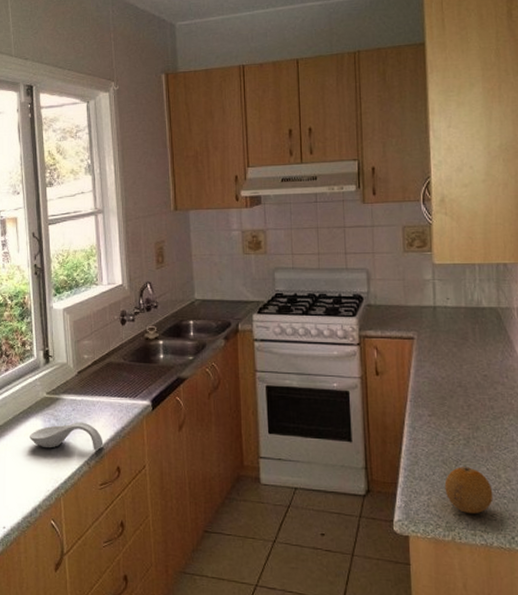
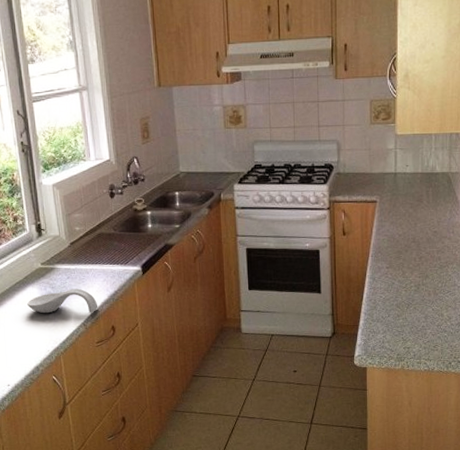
fruit: present [444,467,494,515] -> none [397,308,436,347]

